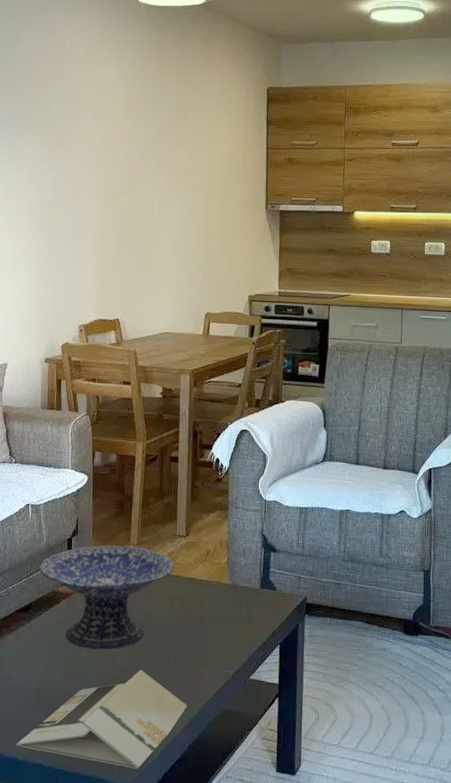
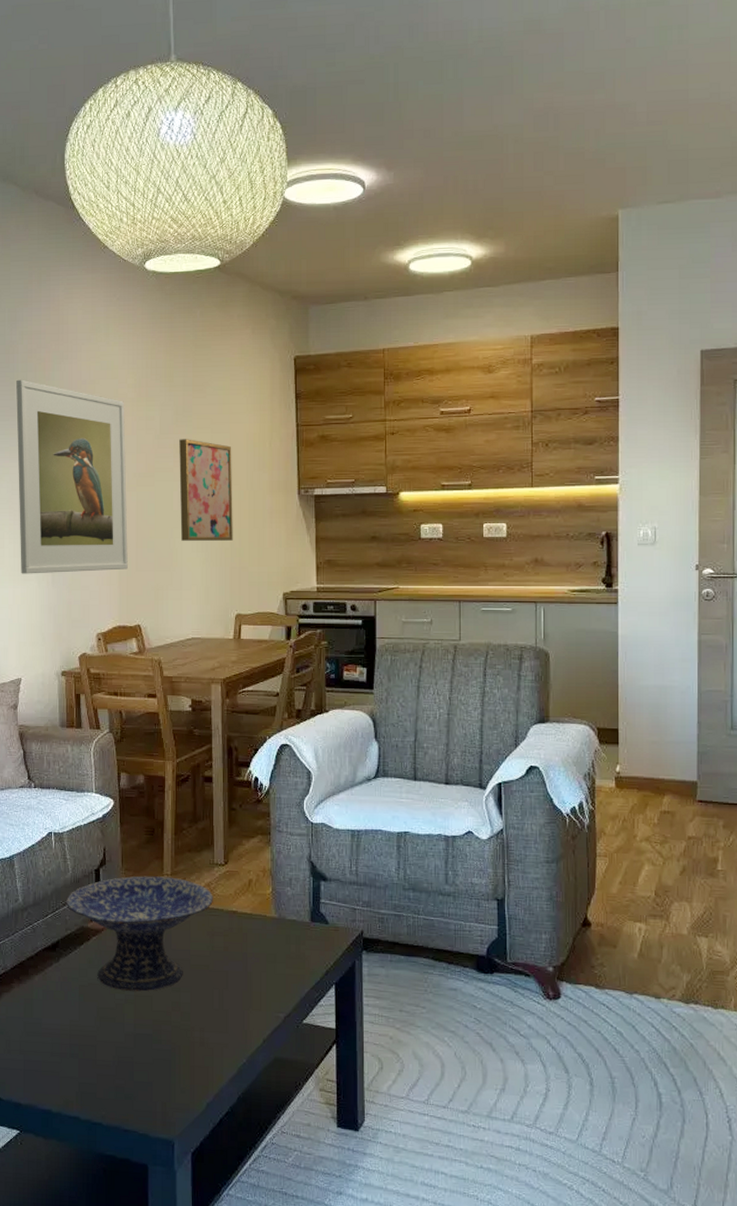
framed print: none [11,93,114,269] -> present [16,379,128,574]
brochure: present [16,669,188,769] -> none [50,1013,235,1123]
wall art: none [159,154,209,247] -> present [179,439,233,541]

